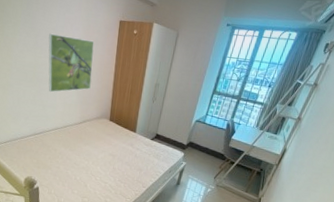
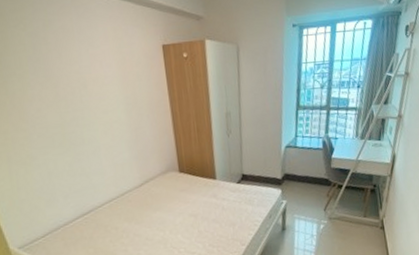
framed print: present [48,33,94,93] -> none [72,76,145,155]

